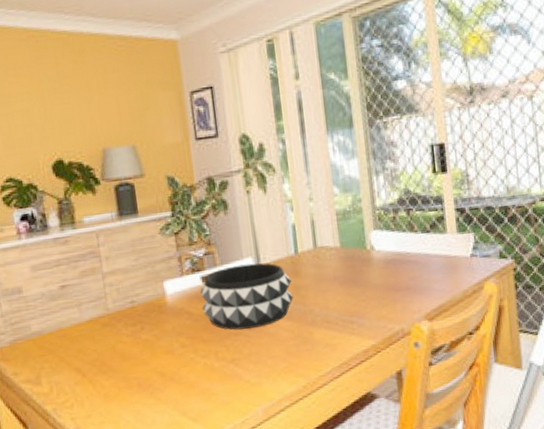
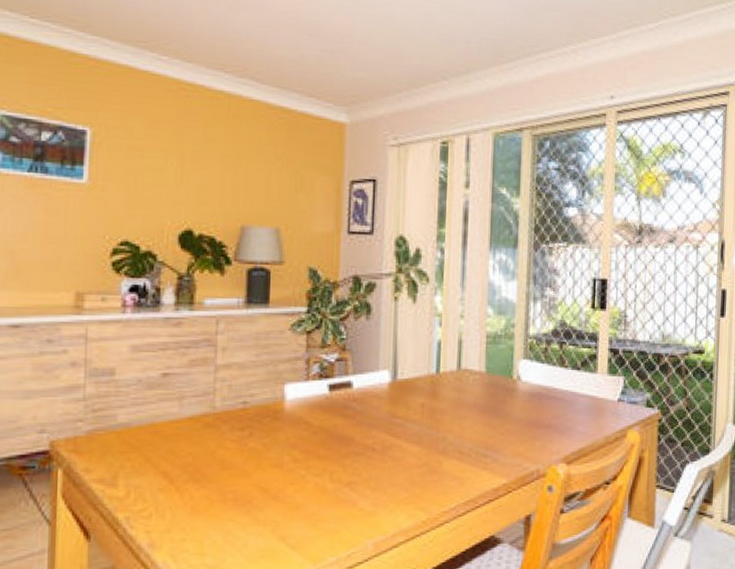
decorative bowl: present [200,263,293,330] -> none [324,377,428,449]

